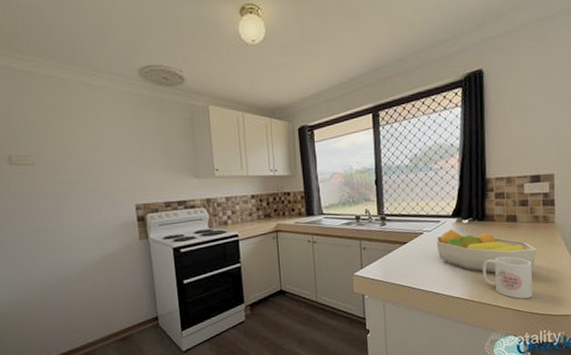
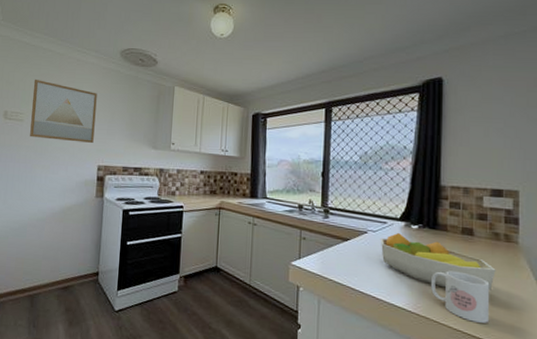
wall art: none [37,112,126,183] -> present [30,79,97,144]

